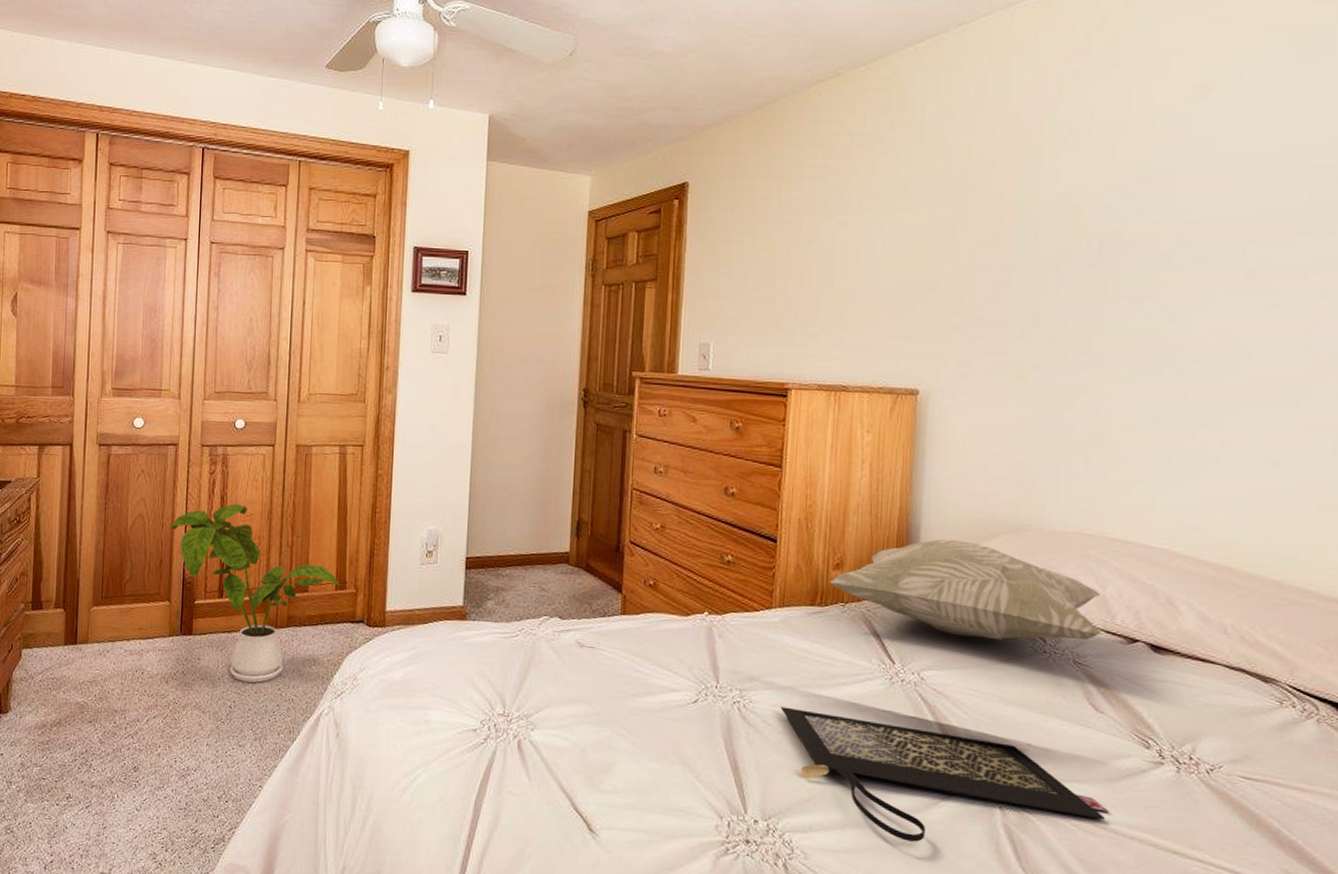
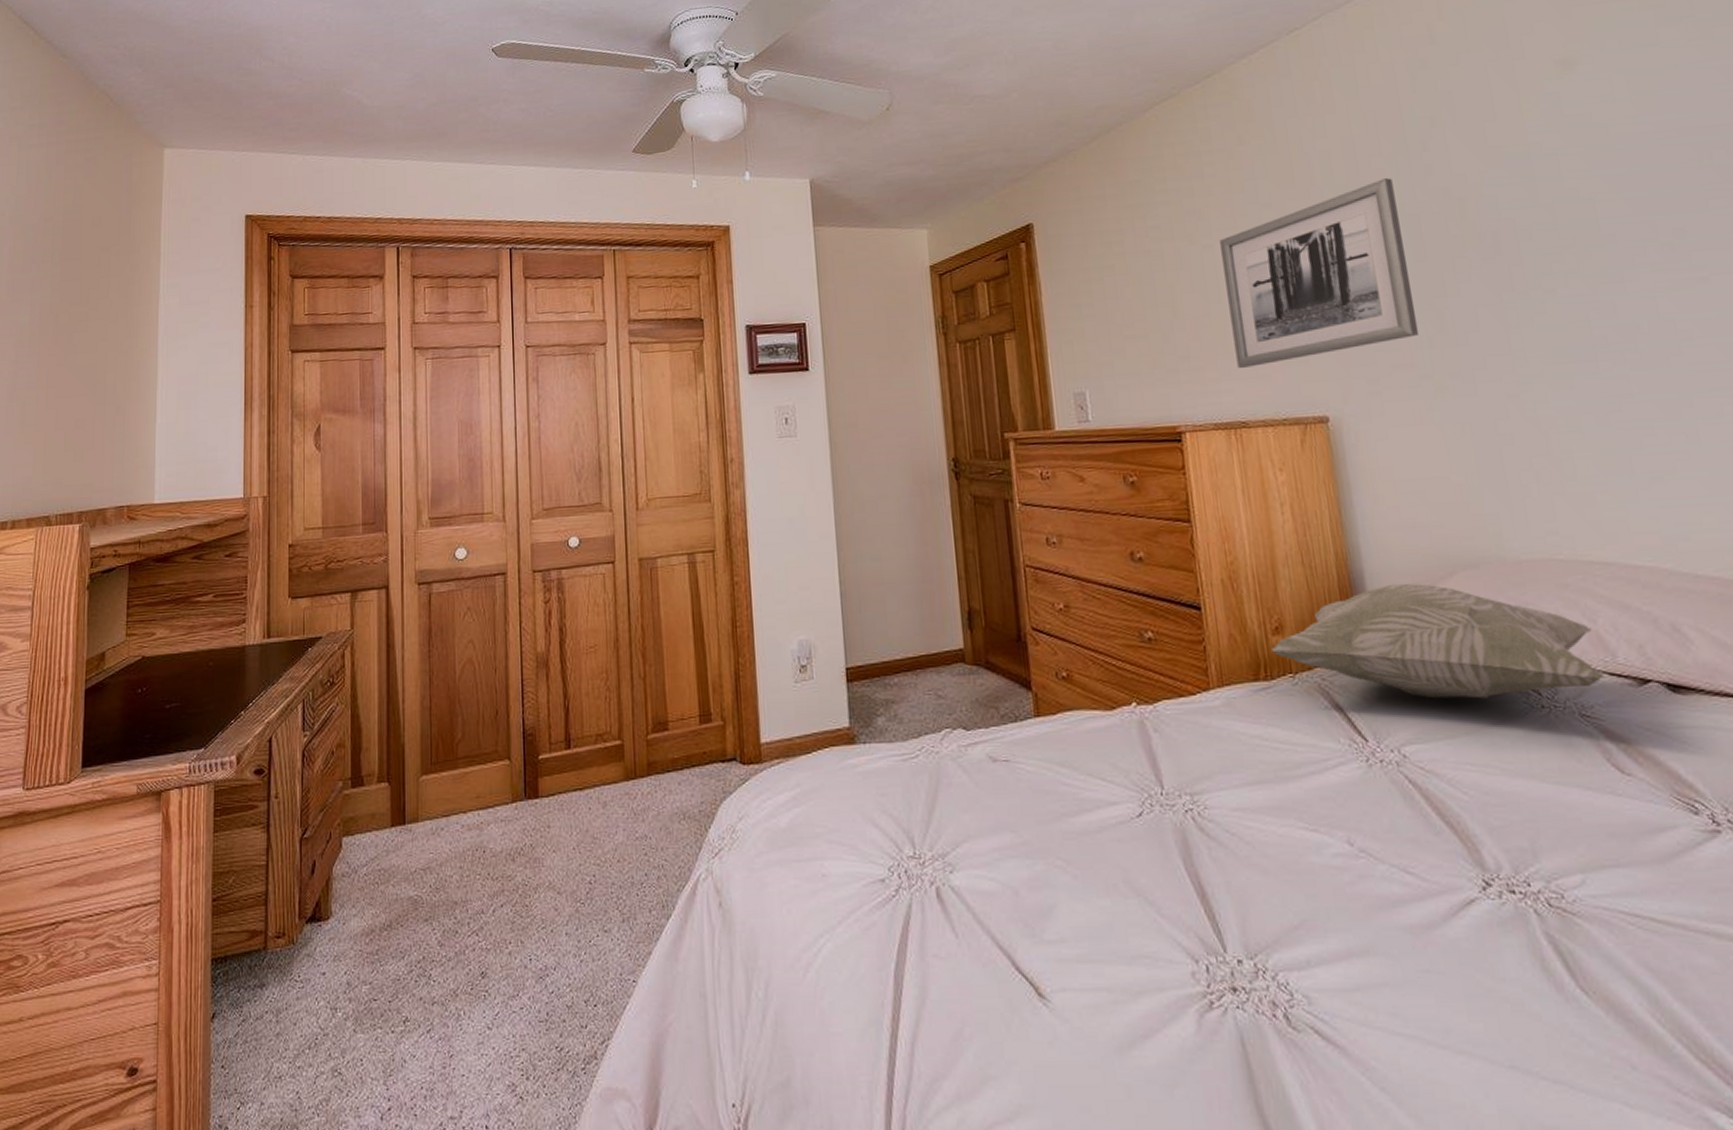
house plant: present [171,503,340,683] -> none [505,634,704,849]
clutch bag: present [780,707,1110,842] -> none [1242,810,1671,968]
wall art: none [848,179,1021,338] -> present [1220,178,1420,368]

